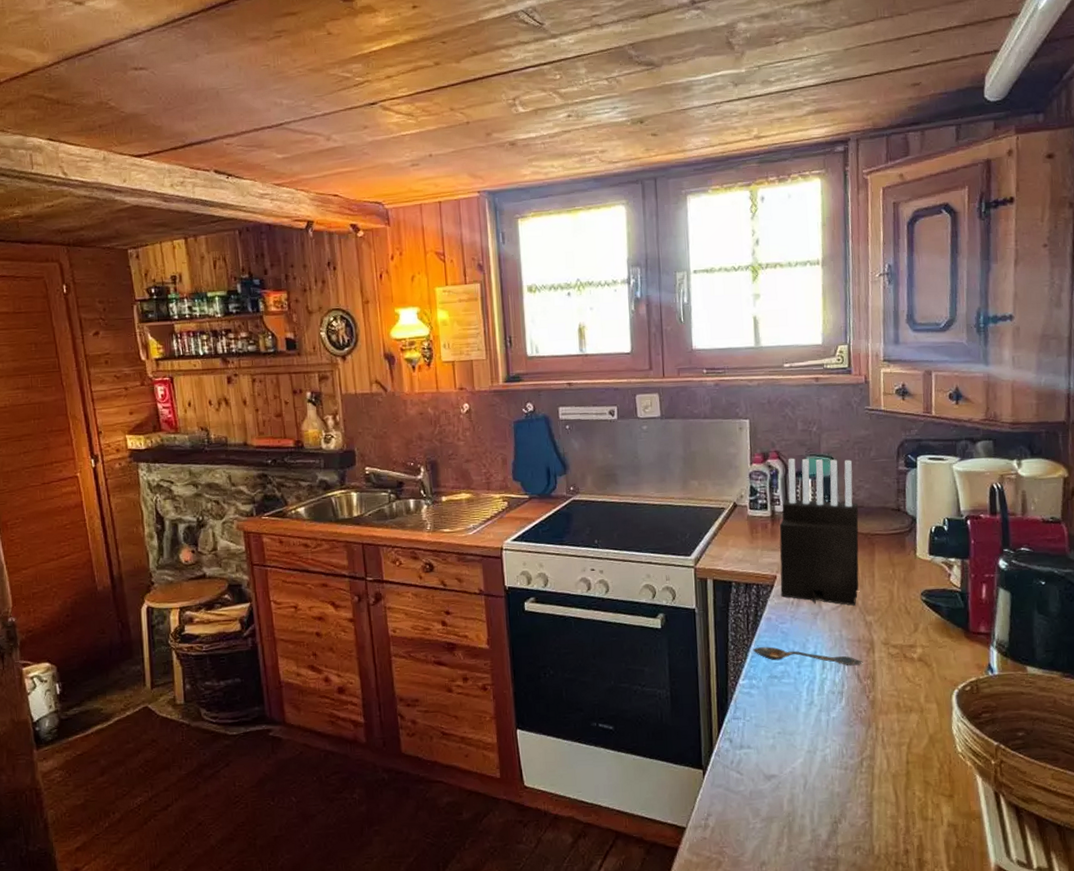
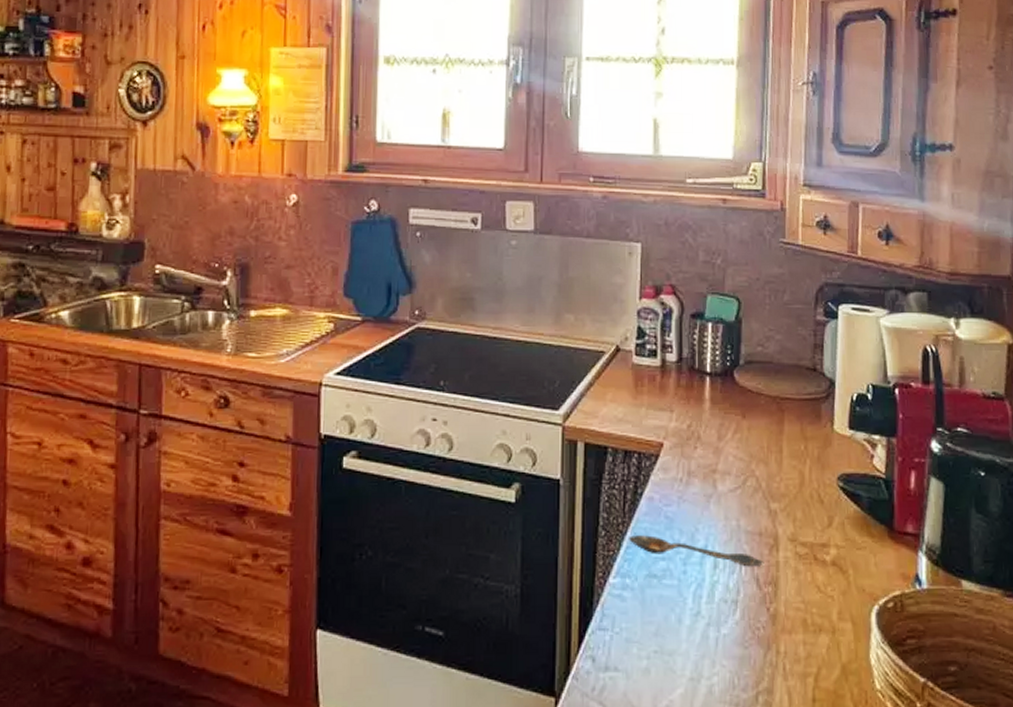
knife block: present [779,458,859,606] -> none [667,295,766,488]

